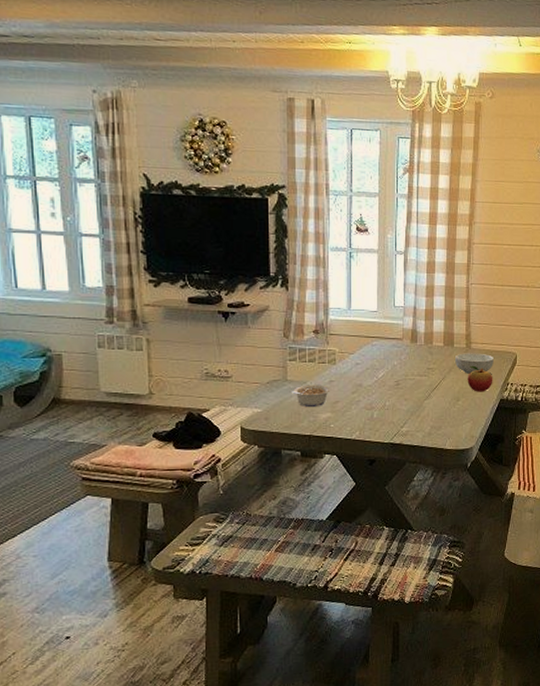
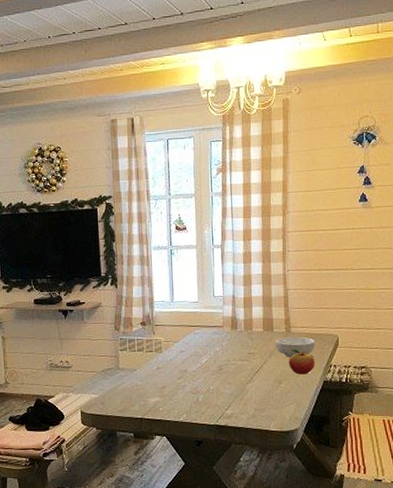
legume: present [289,384,330,408] -> none [122,371,158,393]

